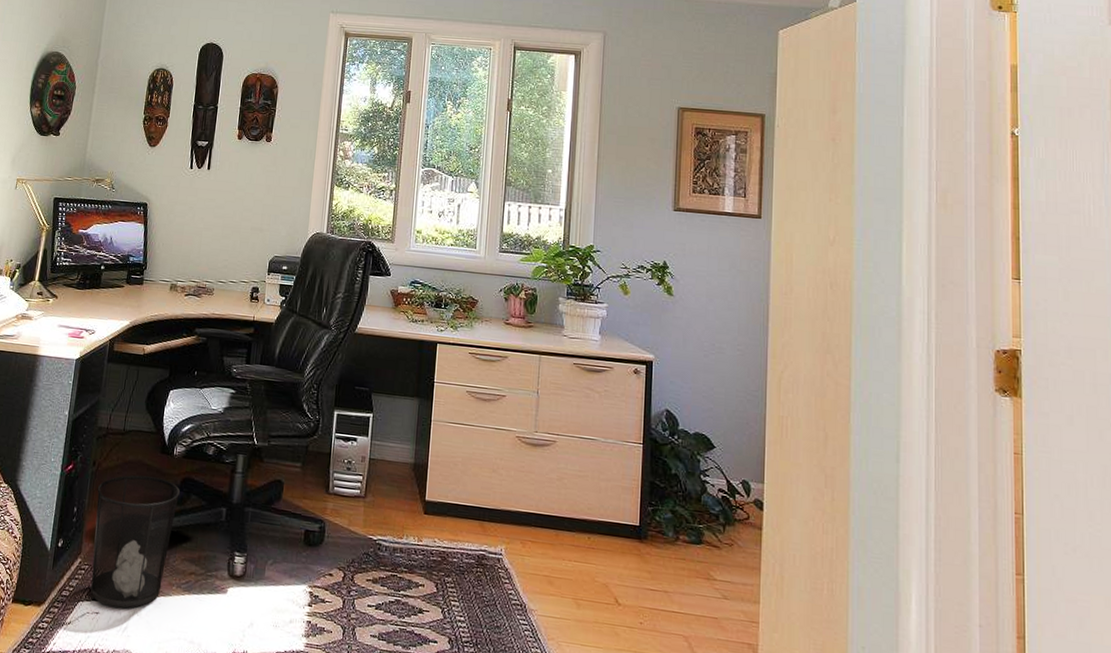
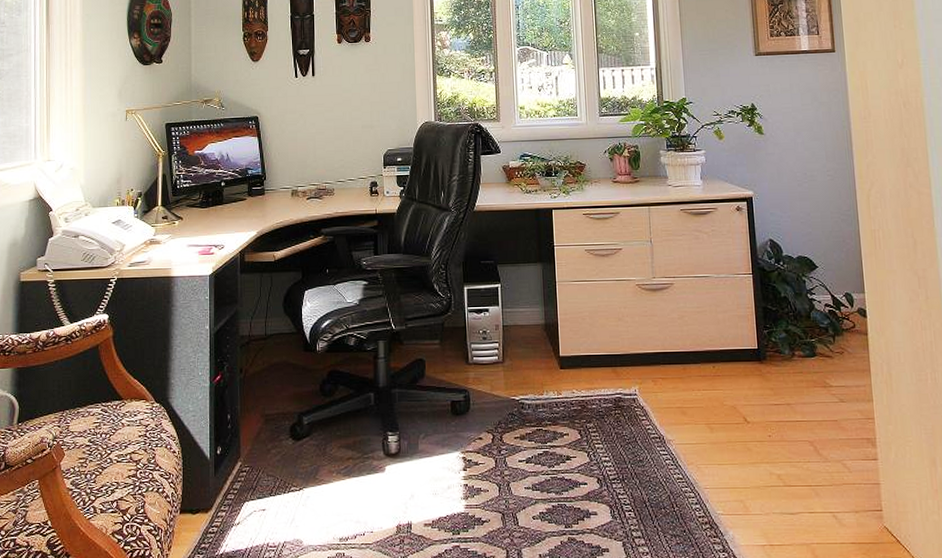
waste bin: present [90,474,181,609] -> none [247,374,328,502]

